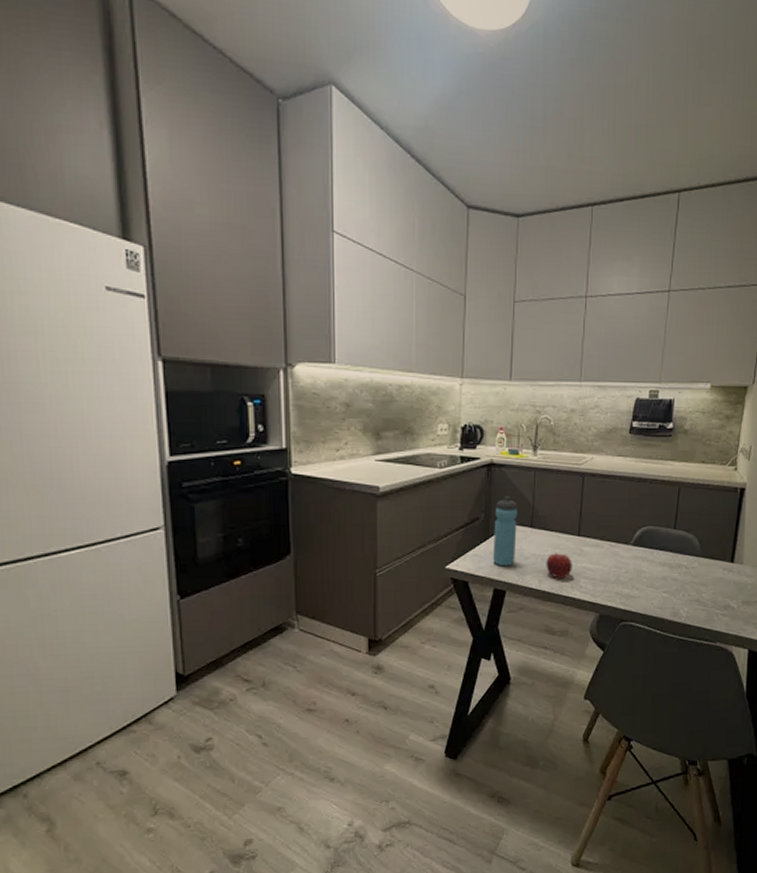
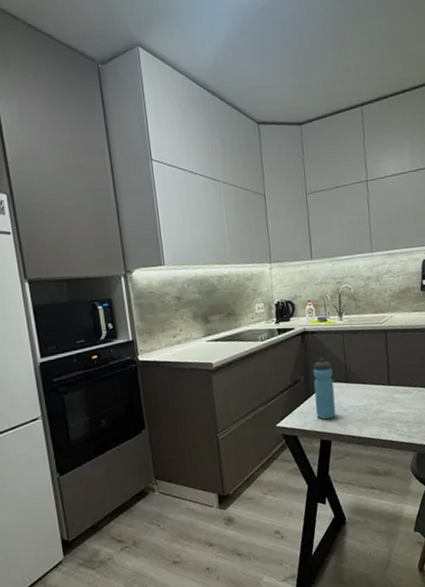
fruit: present [546,552,572,579] -> none [363,401,388,425]

